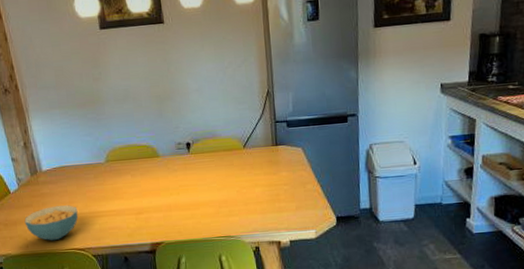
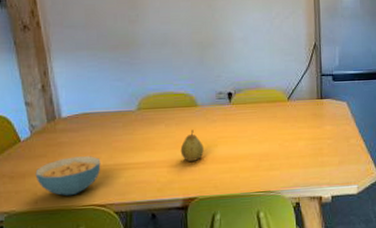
fruit: none [146,179,167,209] -> present [180,130,204,161]

